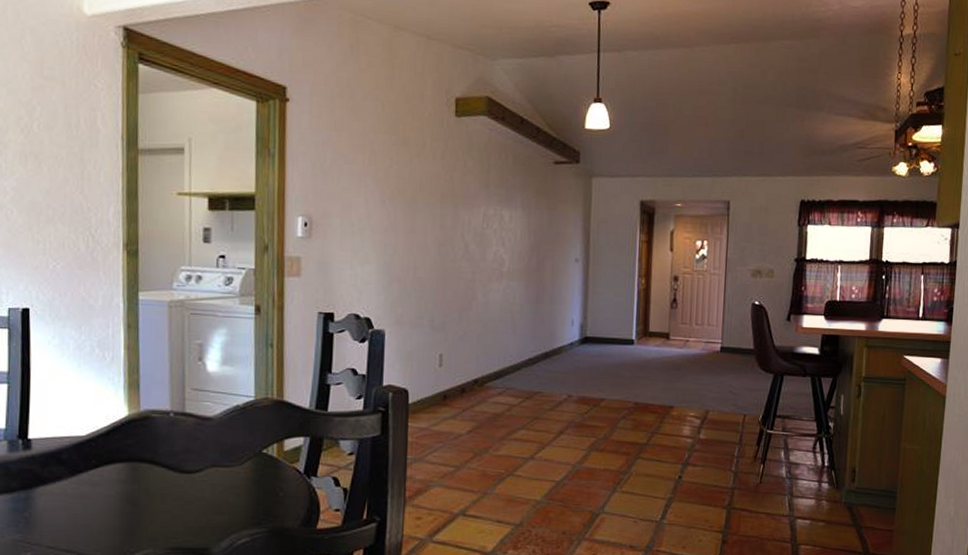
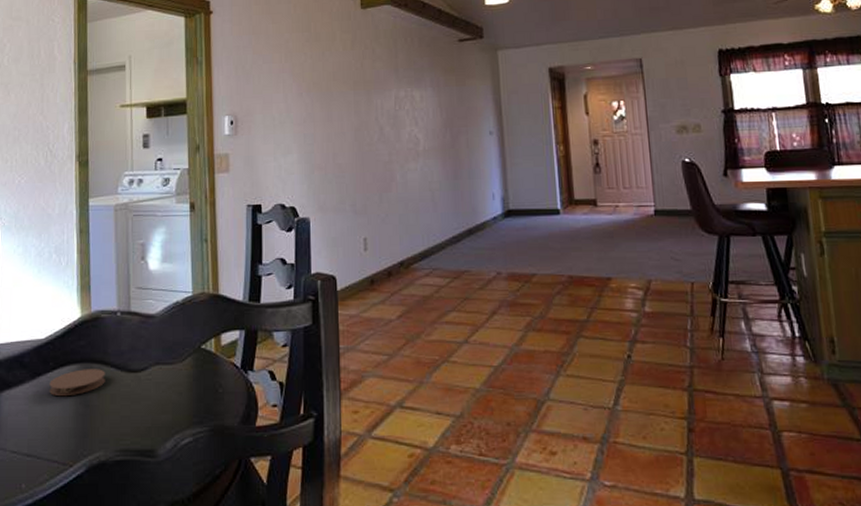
coaster: none [91,468,156,495] -> present [49,369,105,397]

